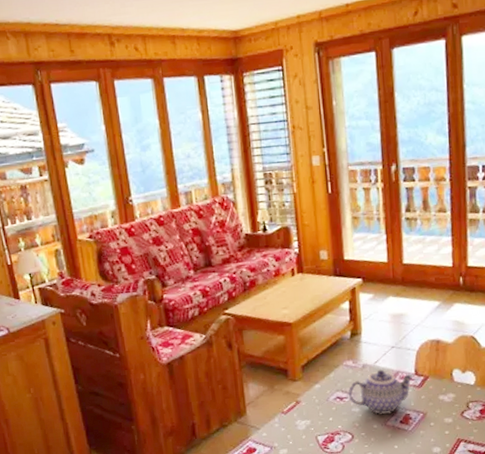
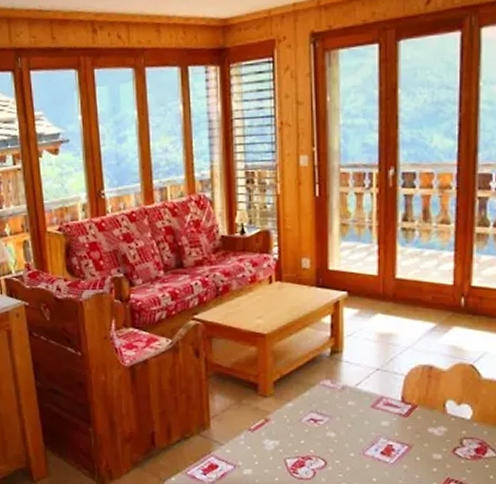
teapot: present [348,369,414,414] -> none [323,393,401,442]

